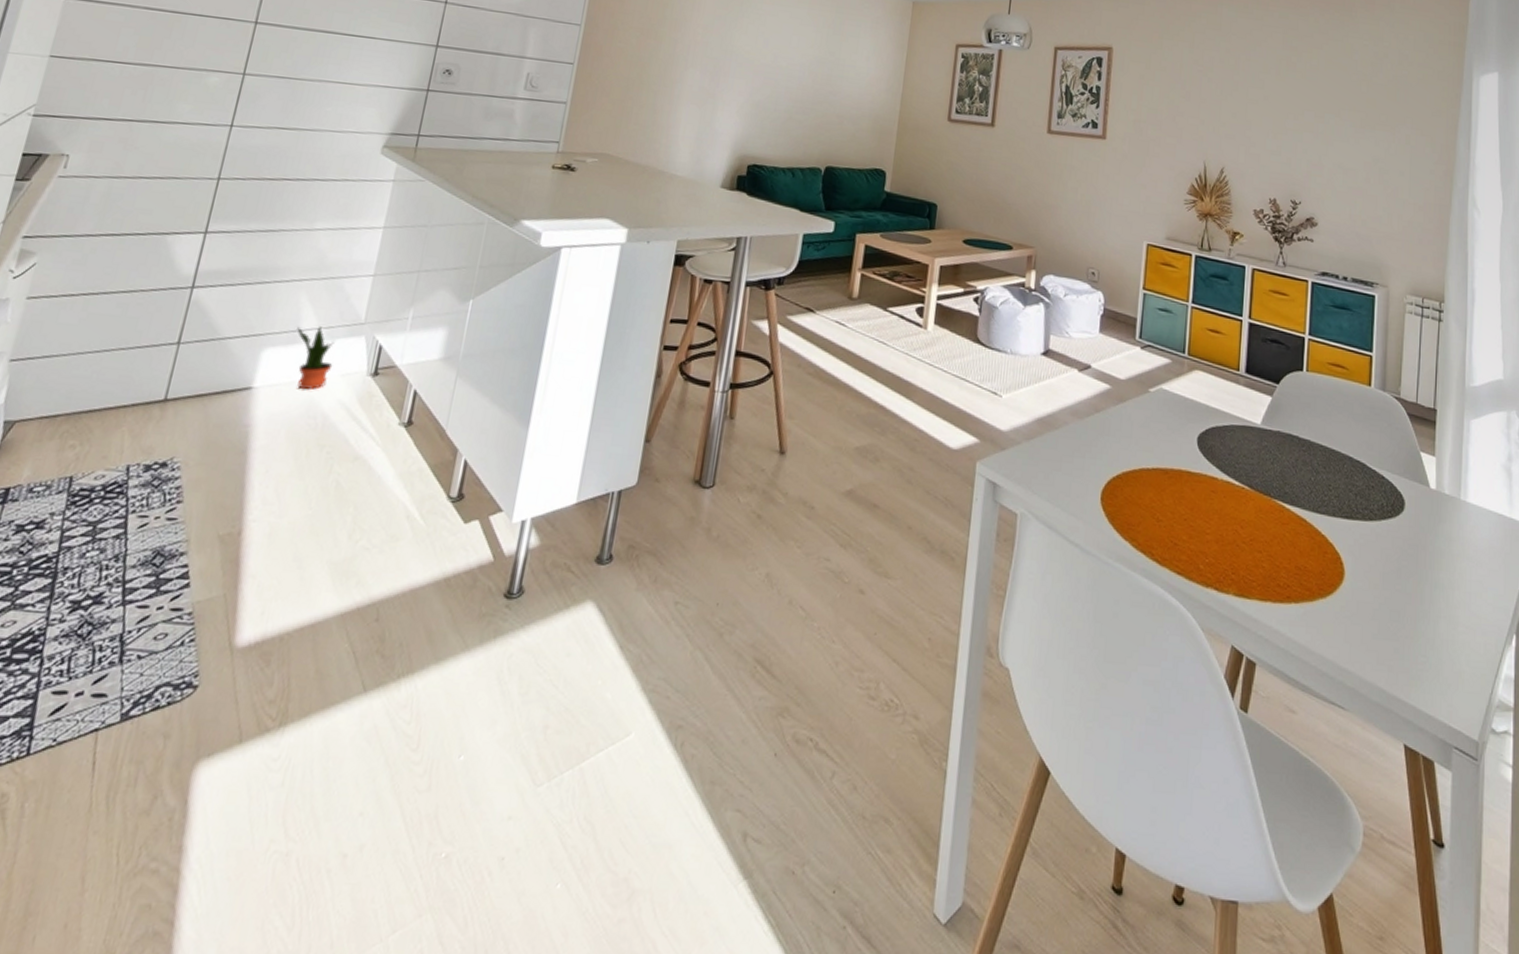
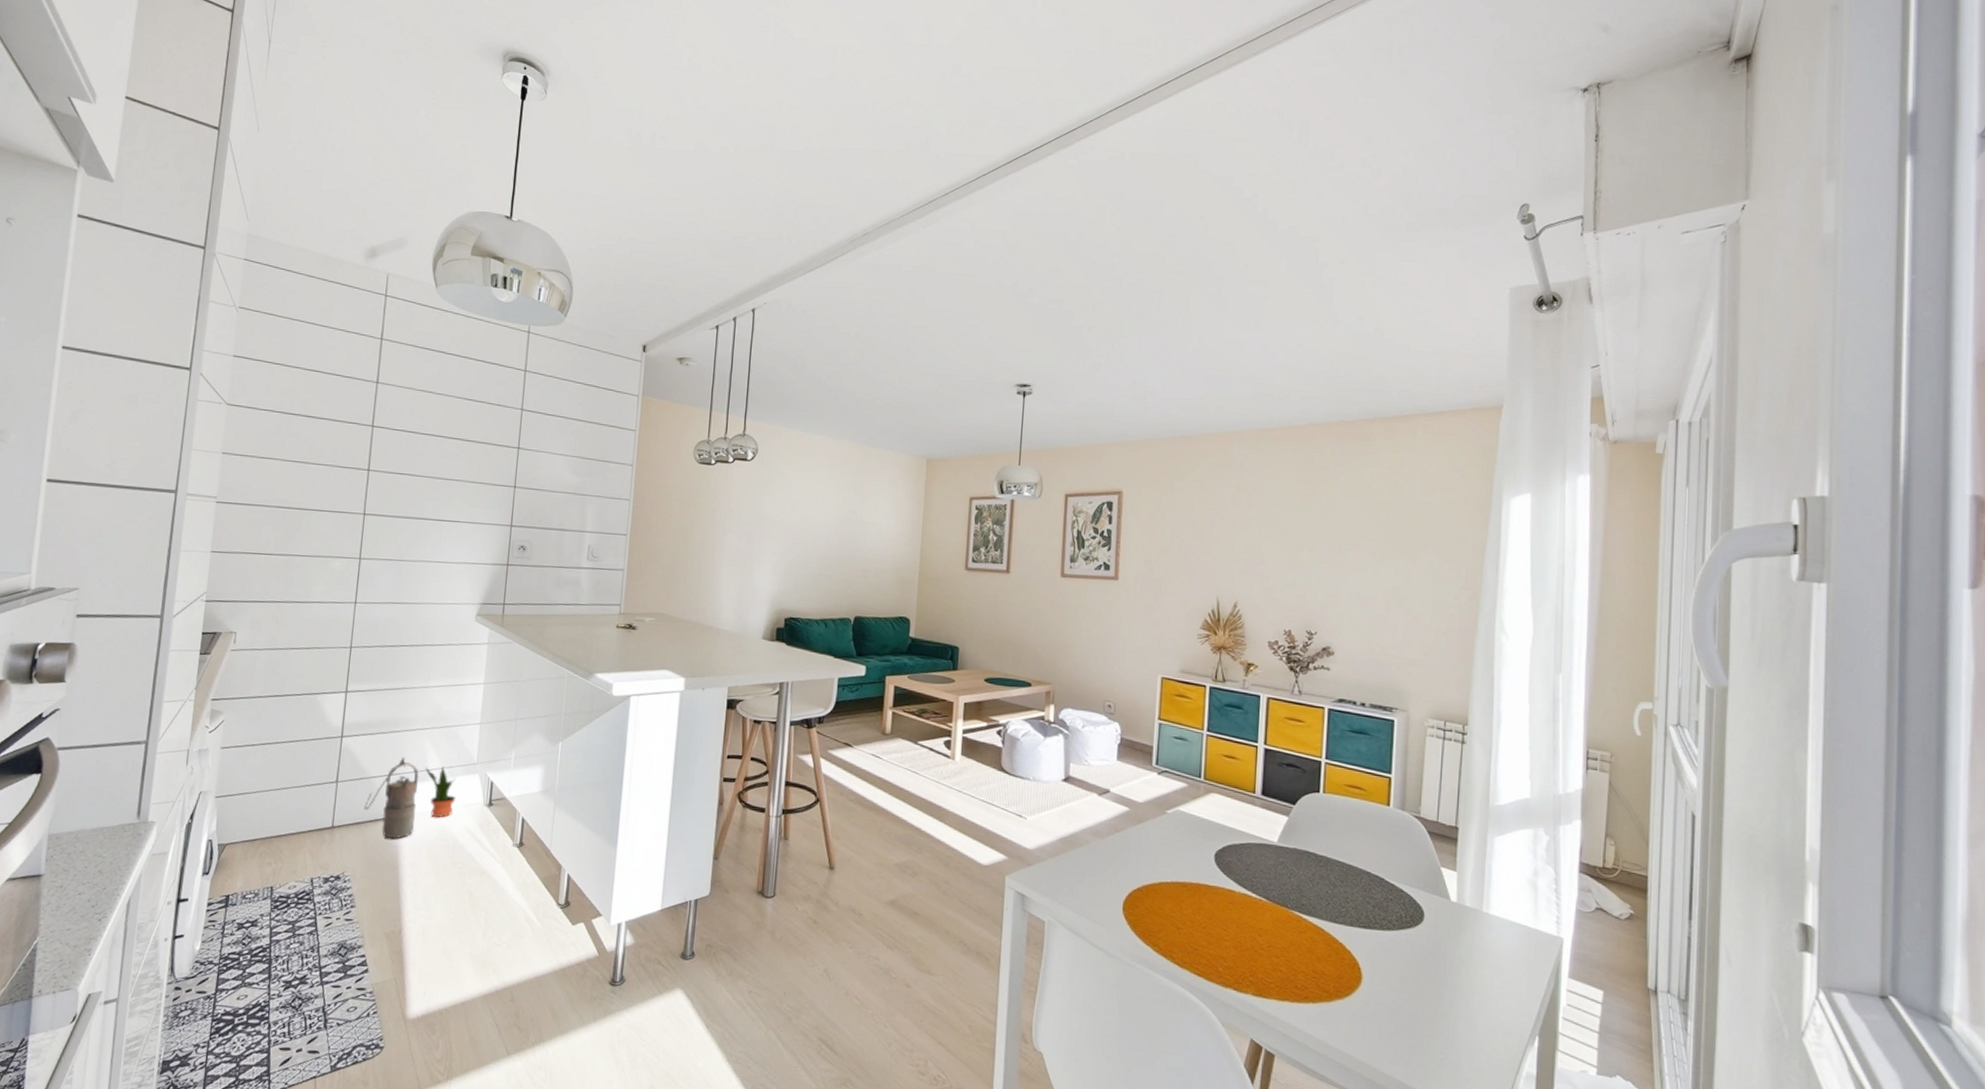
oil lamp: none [210,314,288,416] -> present [364,757,420,840]

